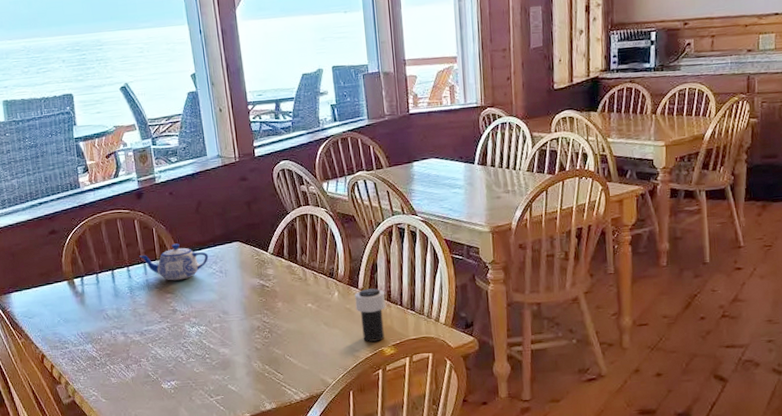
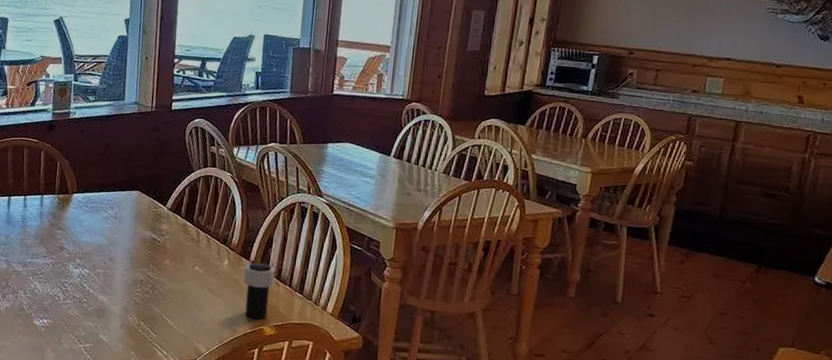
teapot: present [138,243,209,281] -> none [38,181,107,219]

